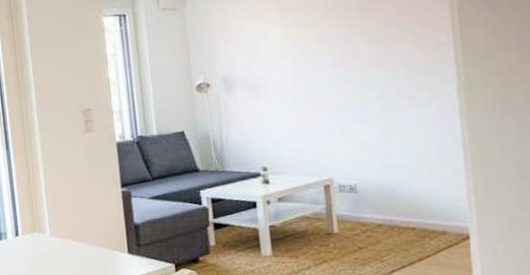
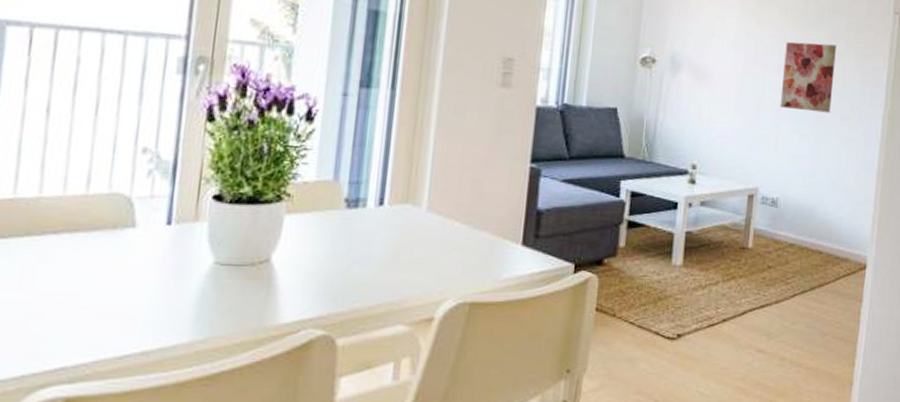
wall art: none [333,32,396,102] -> present [780,42,836,113]

